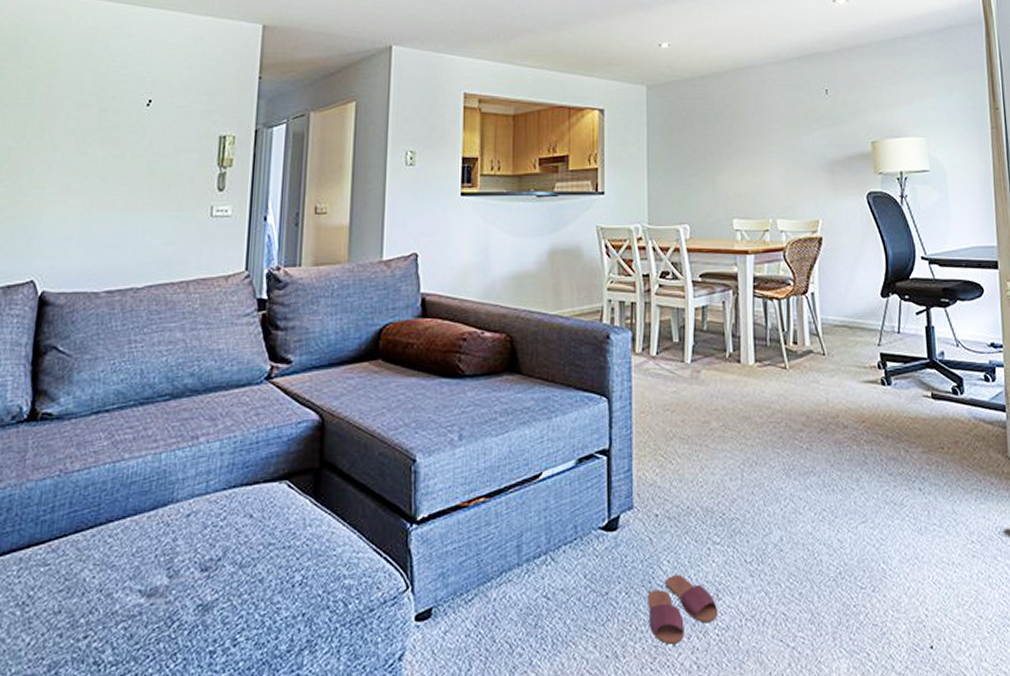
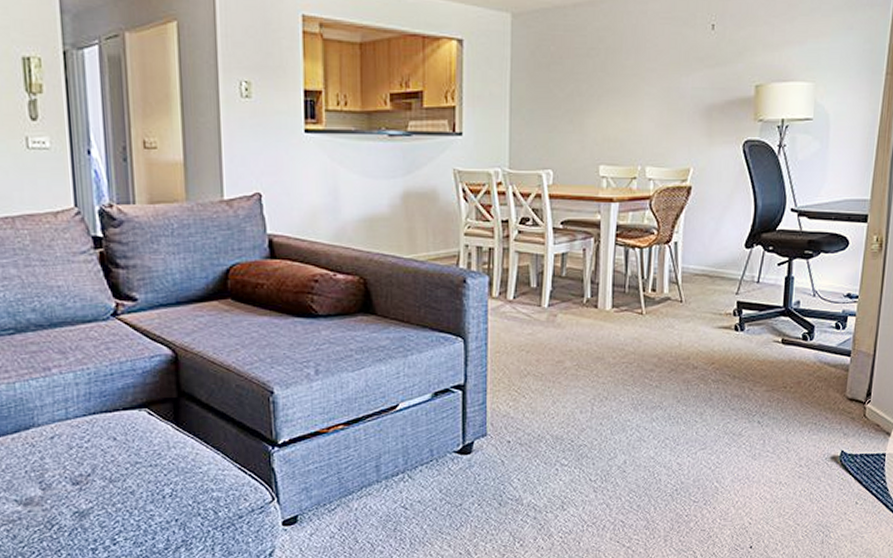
slippers: present [647,574,719,644] -> none [498,489,563,544]

